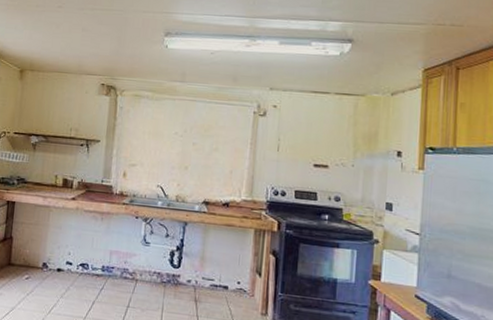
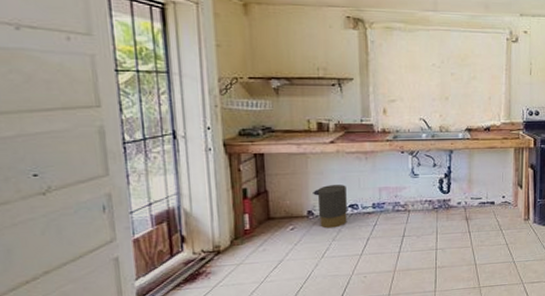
trash can: none [50,240,80,285] -> present [313,185,347,229]

